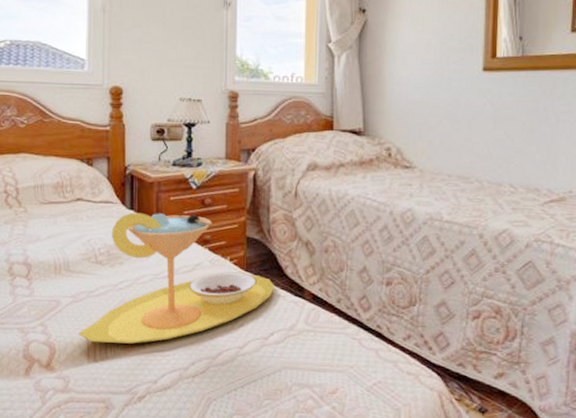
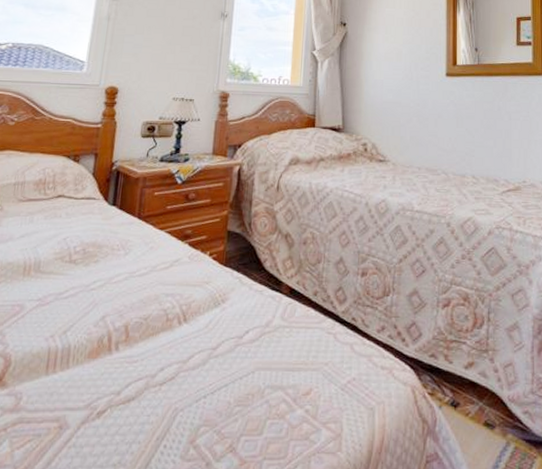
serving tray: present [78,212,274,344] -> none [39,208,252,351]

